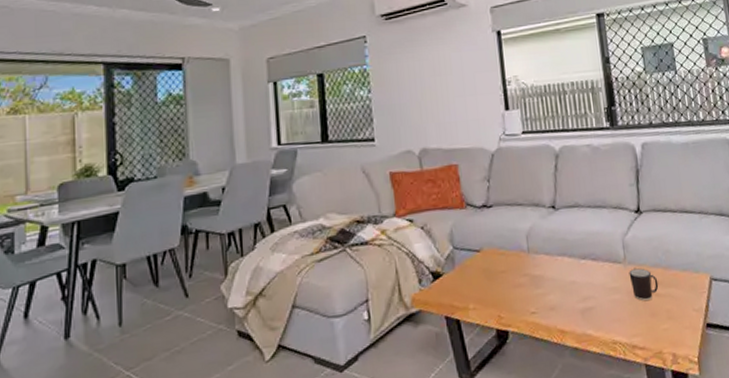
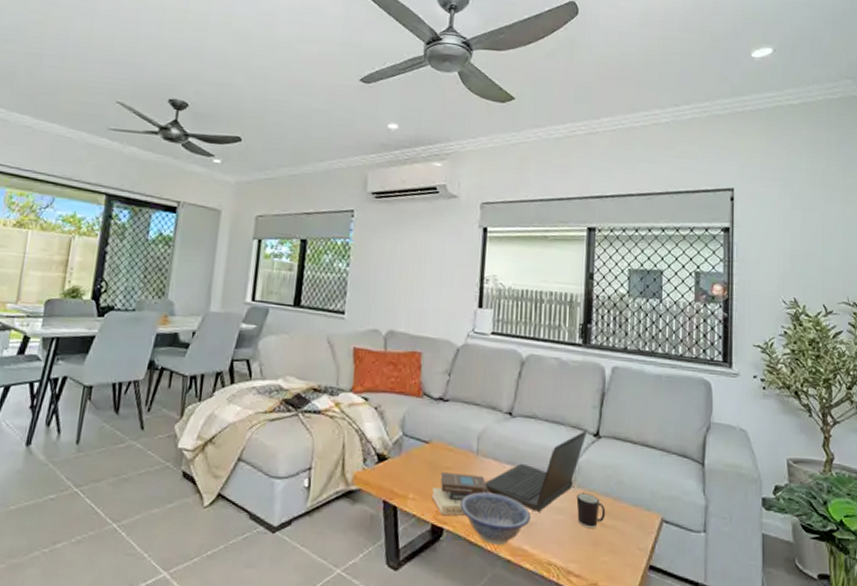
books: none [491,272,547,319] -> present [431,472,490,516]
decorative bowl: none [520,286,590,336] -> present [460,492,531,545]
laptop computer: none [540,208,629,296] -> present [485,430,587,512]

